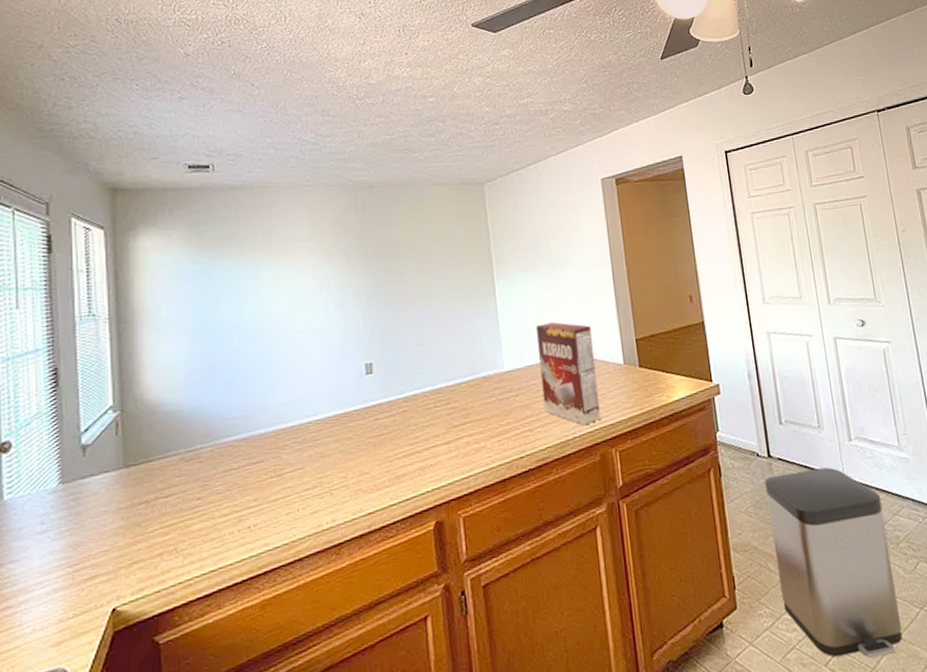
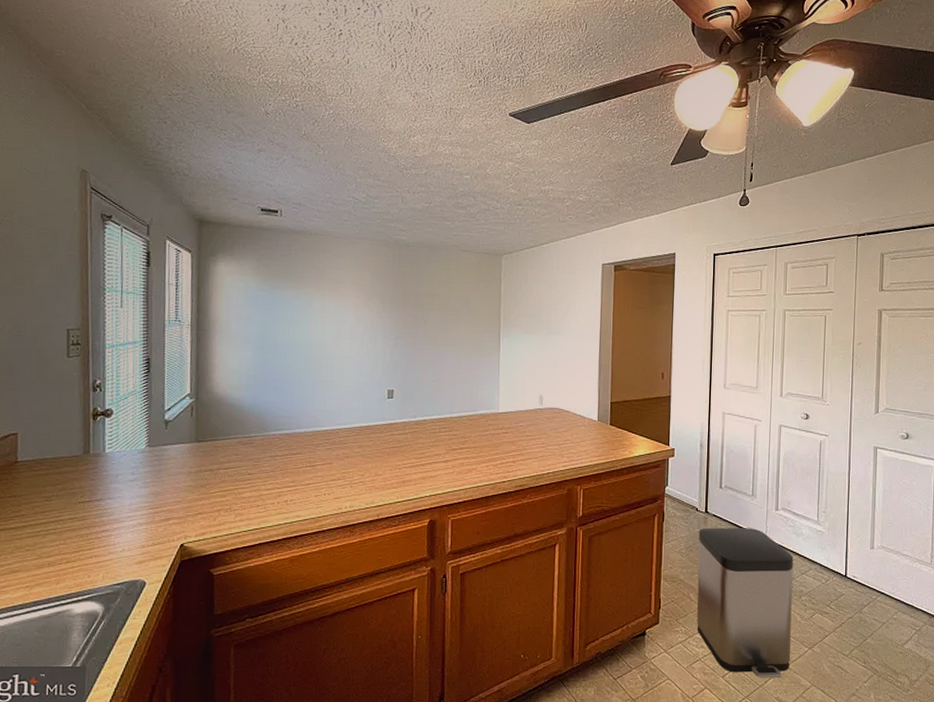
cereal box: present [535,322,601,426] -> none [527,378,575,465]

